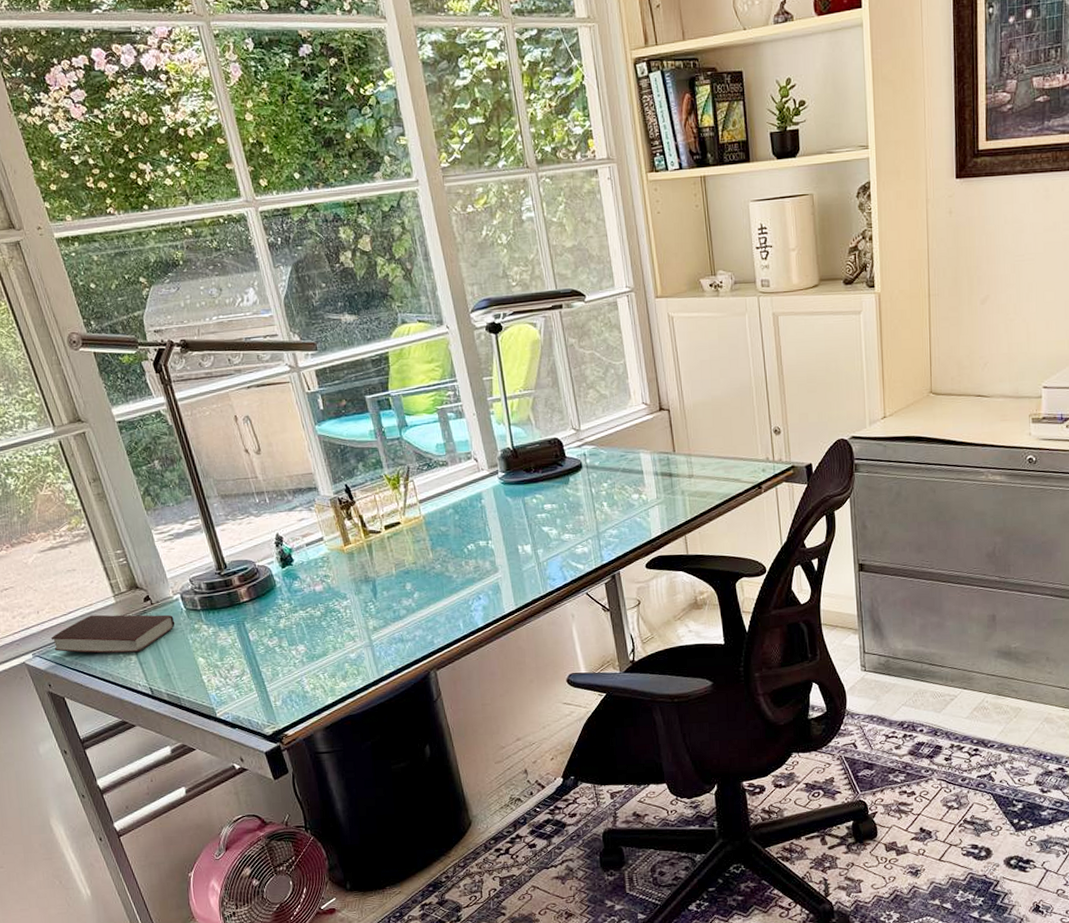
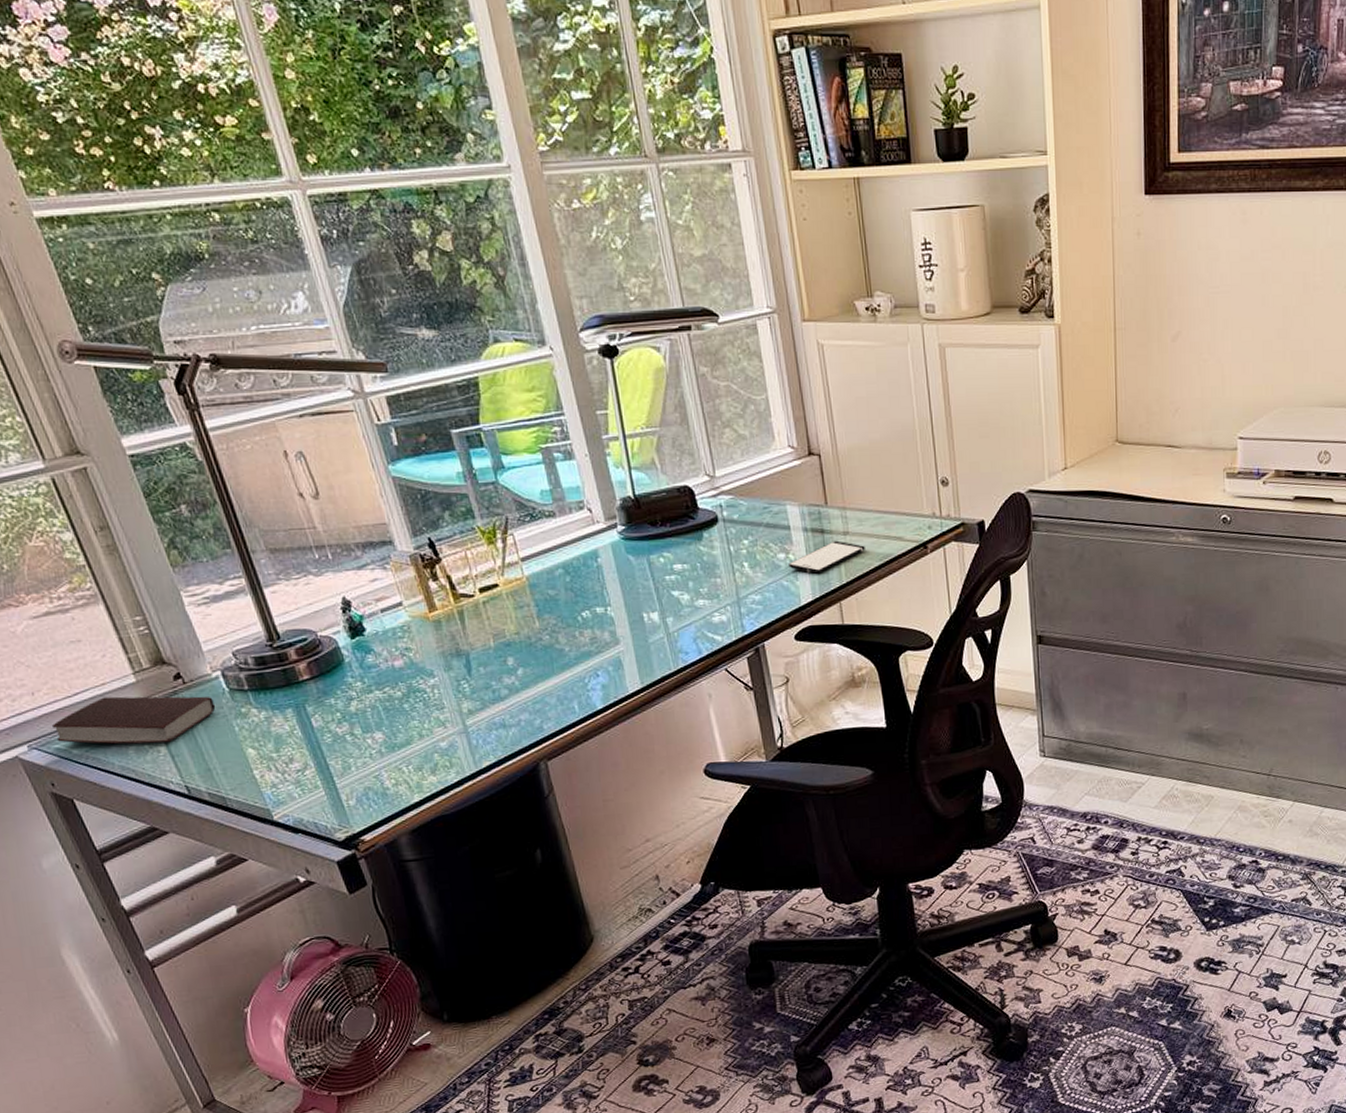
smartphone: none [641,482,707,511] -> present [788,540,865,574]

